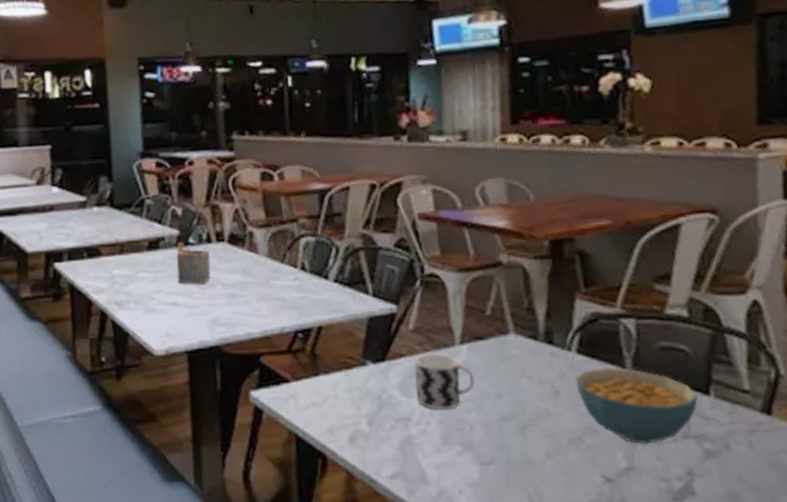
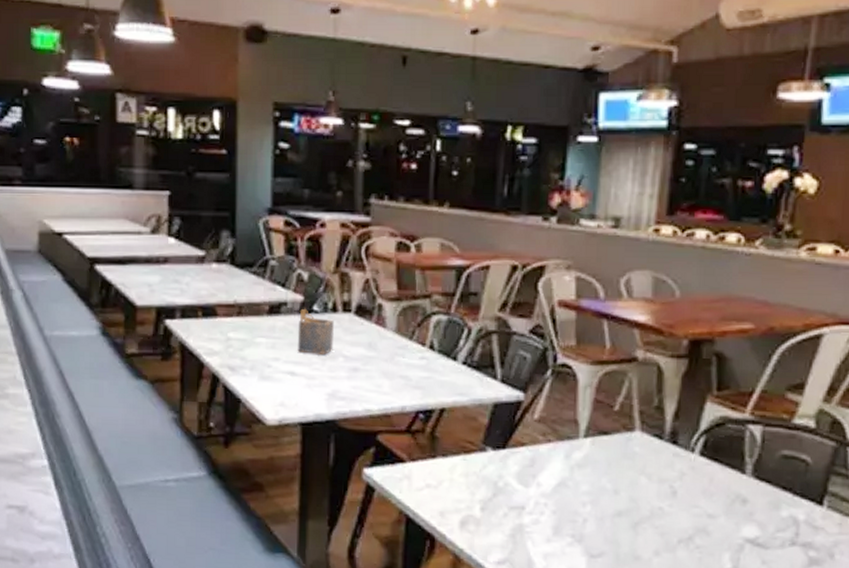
cup: present [414,353,476,410] -> none [533,444,595,501]
cereal bowl: present [575,368,698,445] -> none [694,472,811,549]

